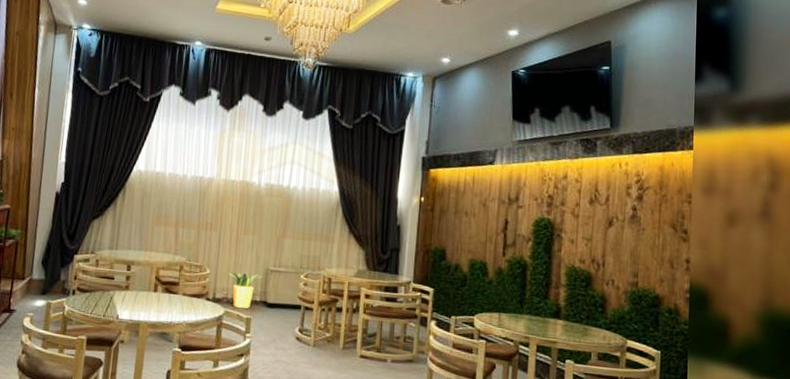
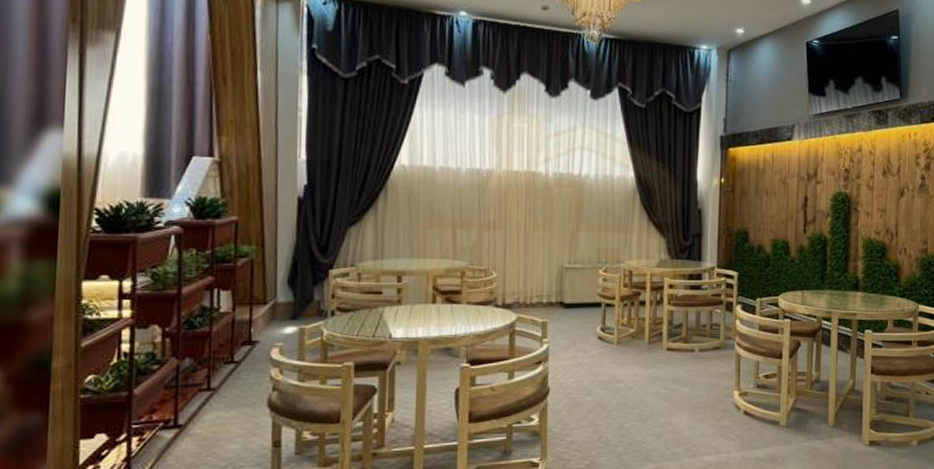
potted plant: present [227,271,263,309] -> none [517,272,557,313]

